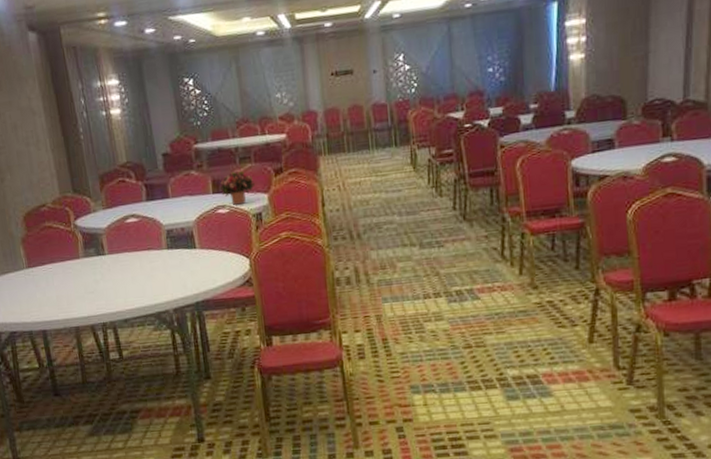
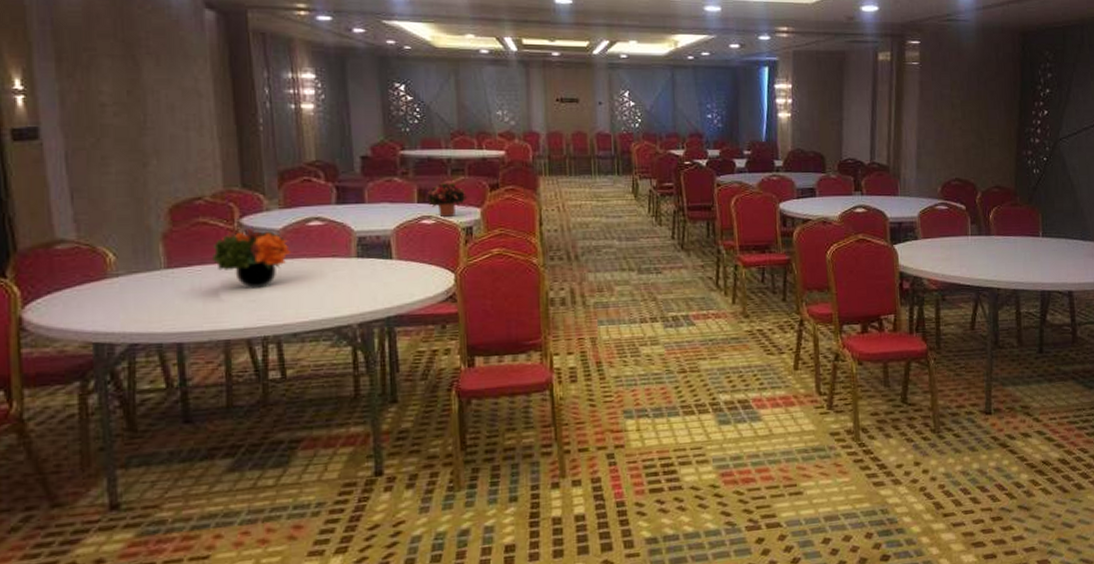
flower arrangement: none [57,228,116,282] -> present [212,228,292,288]

